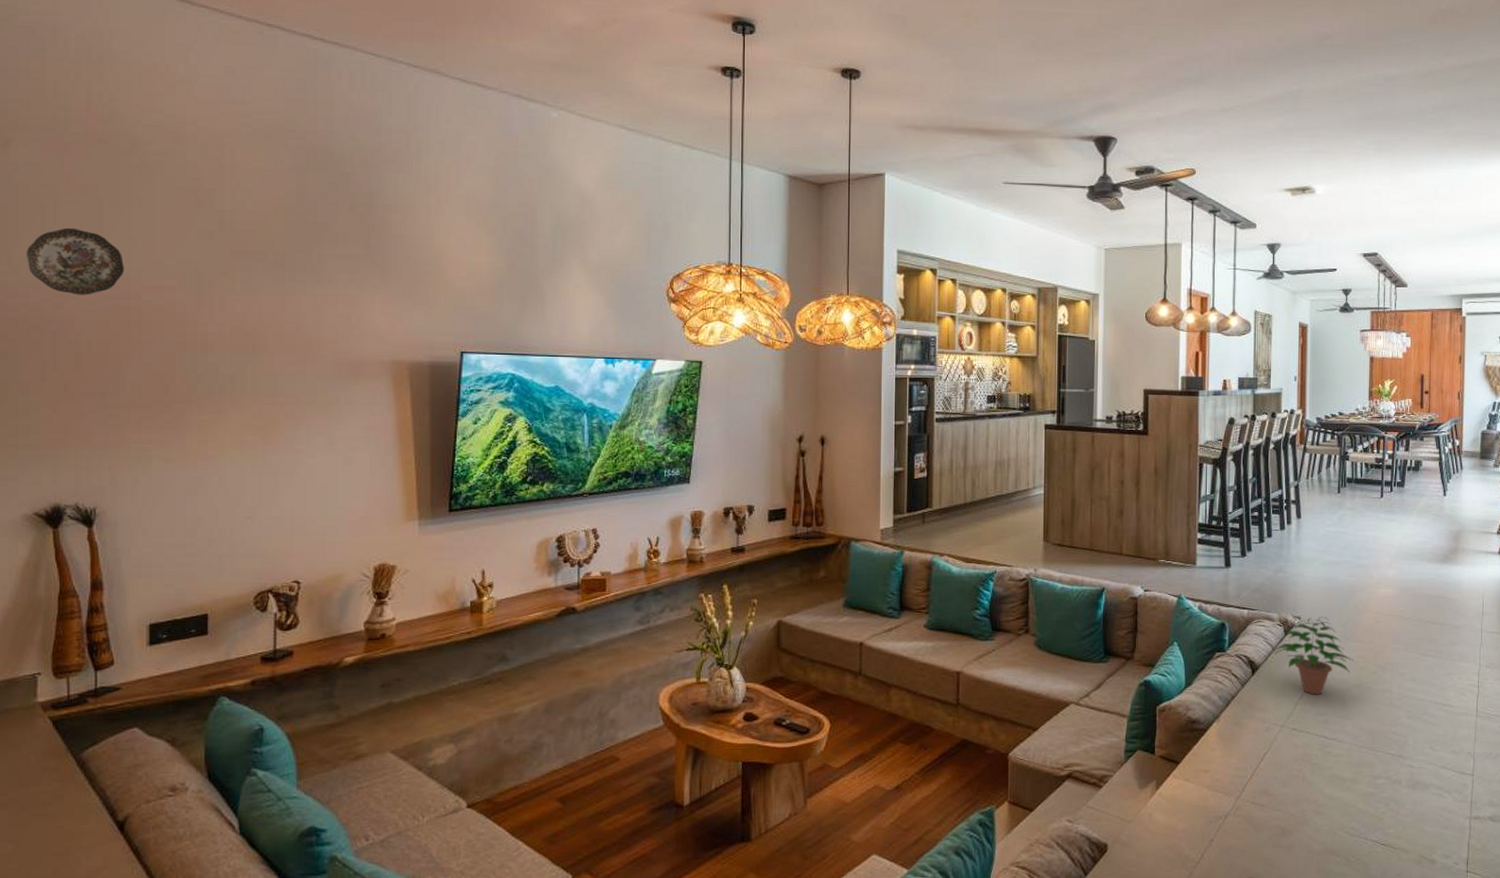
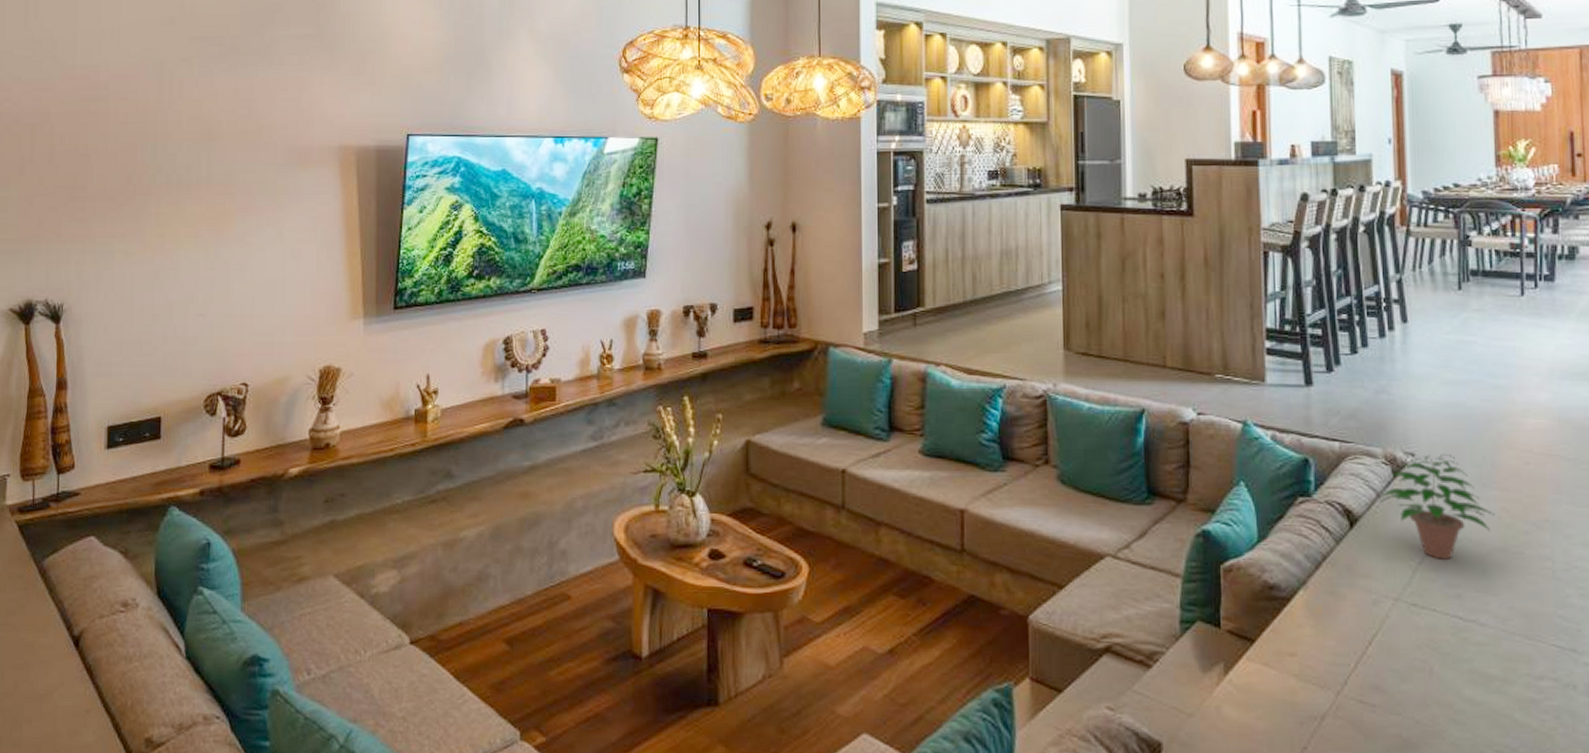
decorative plate: present [25,227,125,295] -> none [10,20,95,87]

